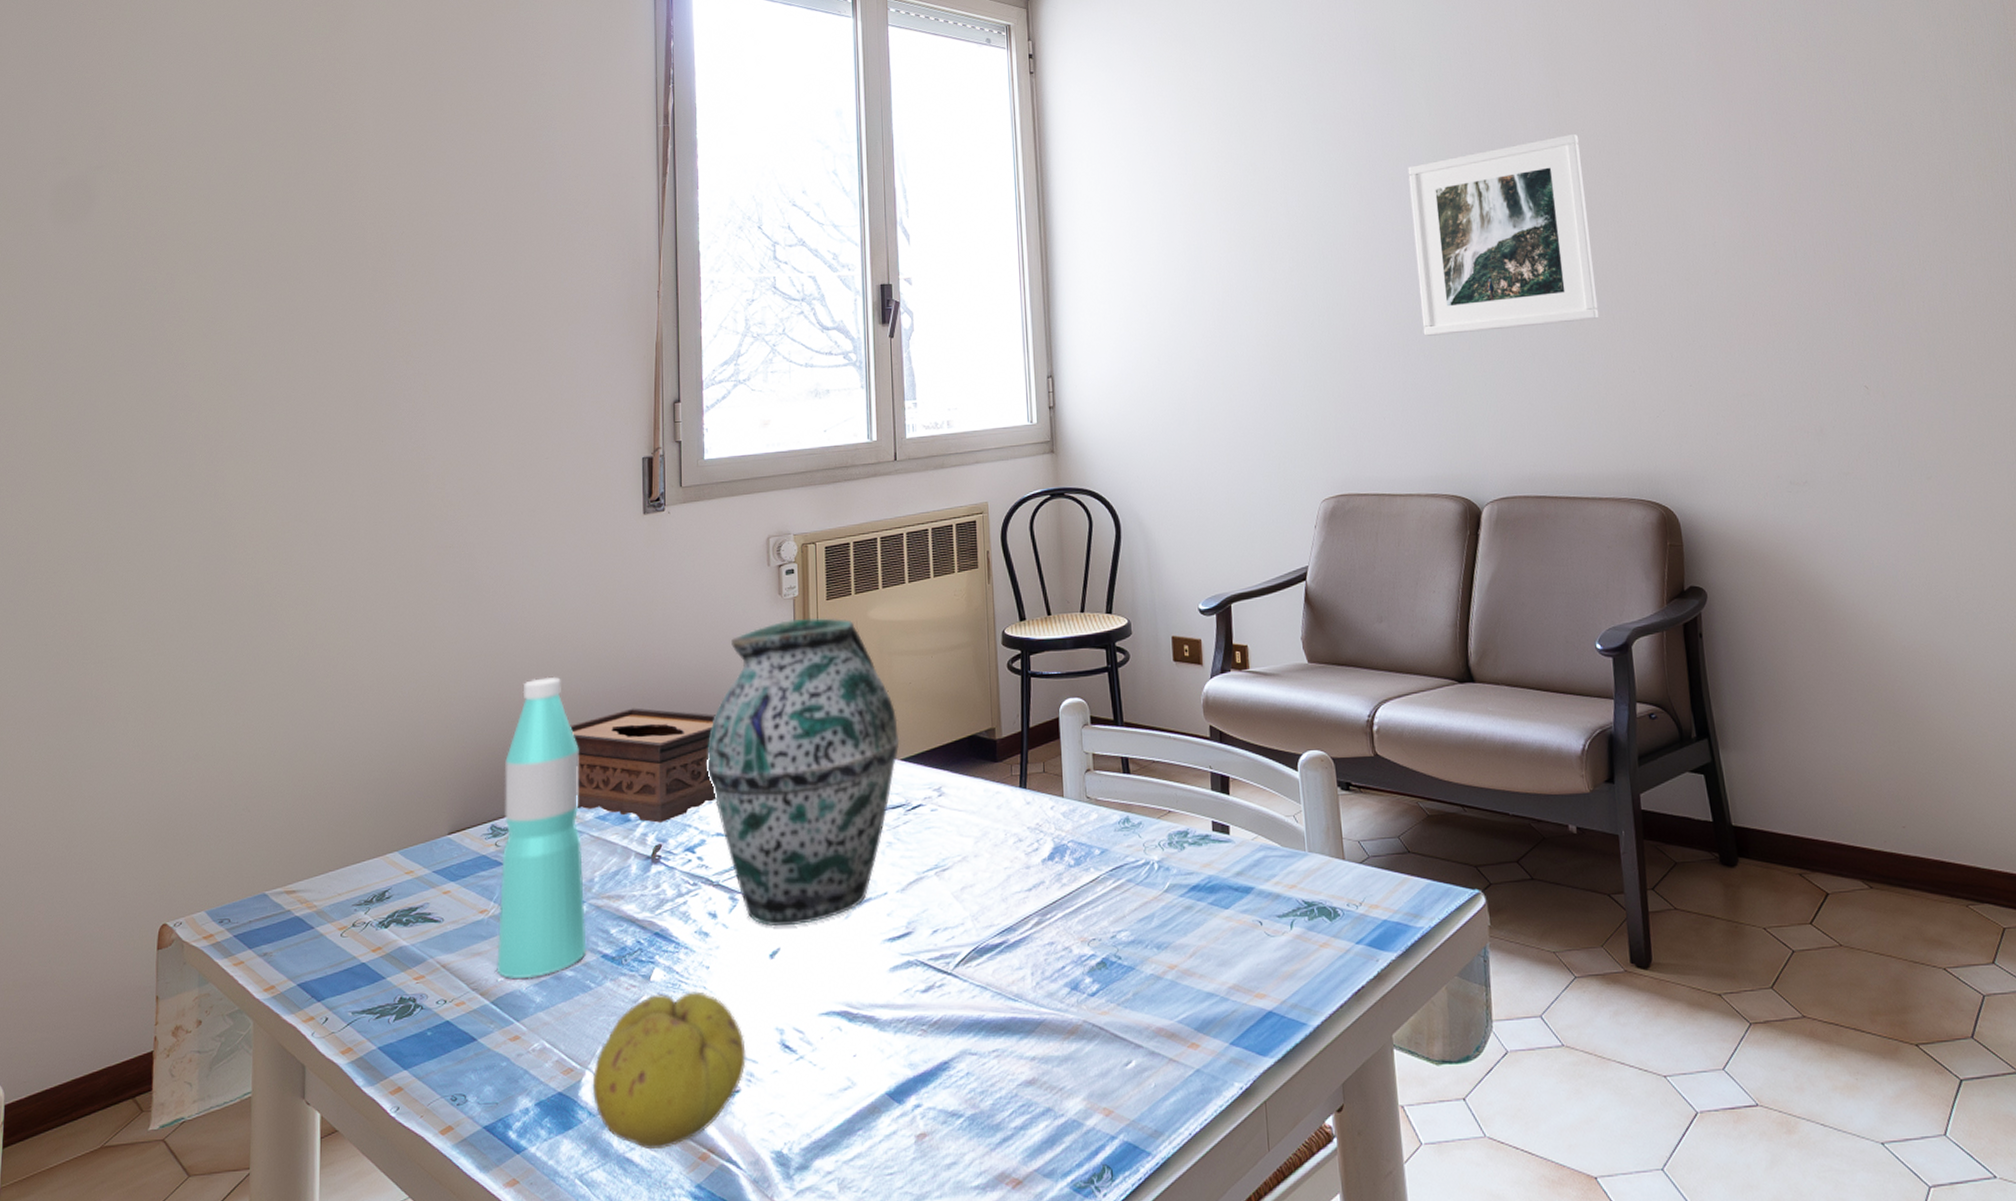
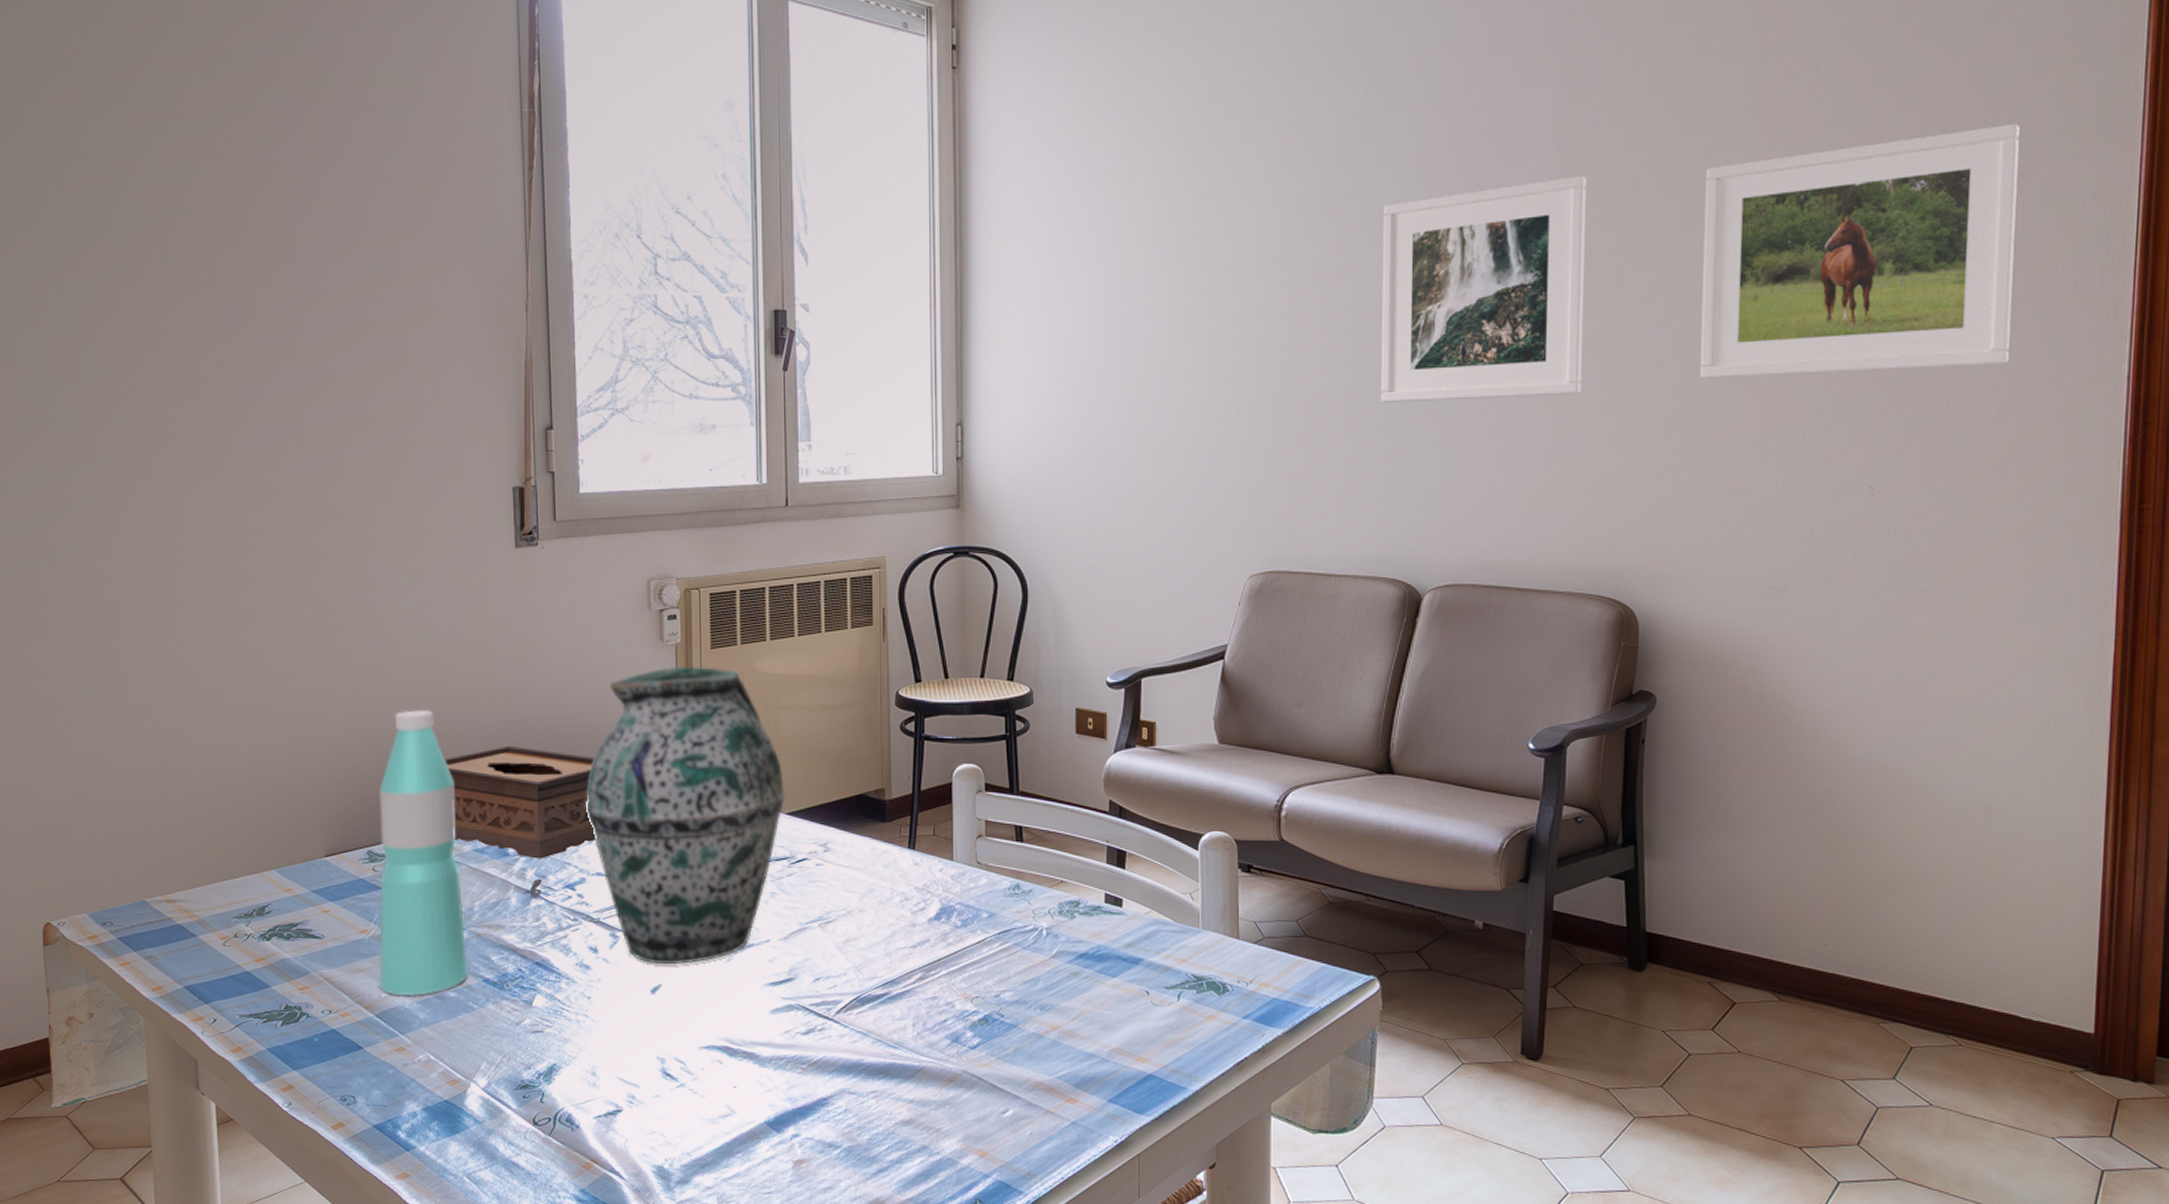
fruit: present [592,991,746,1150] -> none [477,1019,628,1157]
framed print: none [1678,73,1963,300] -> present [1699,123,2020,379]

